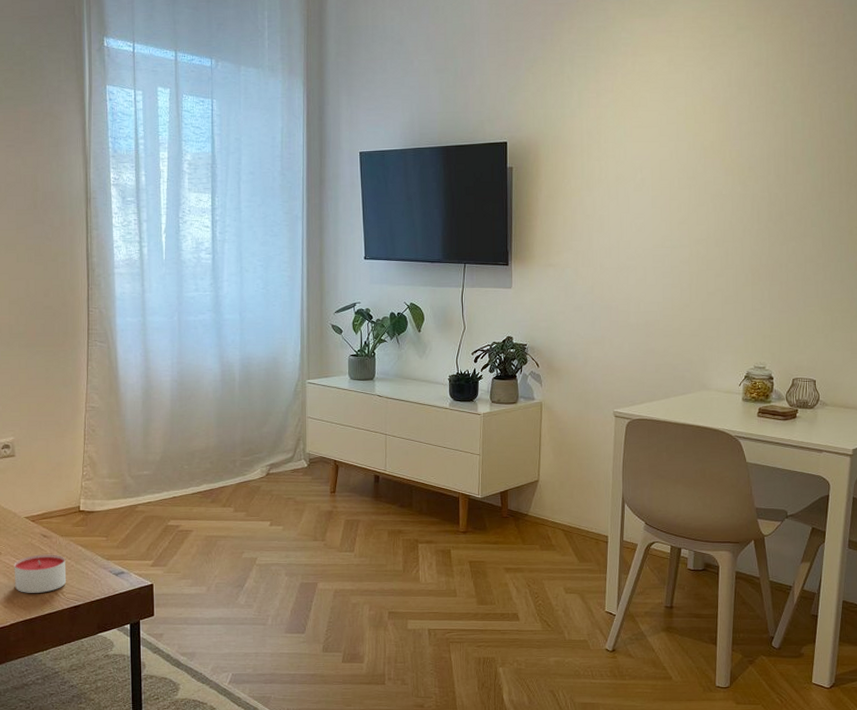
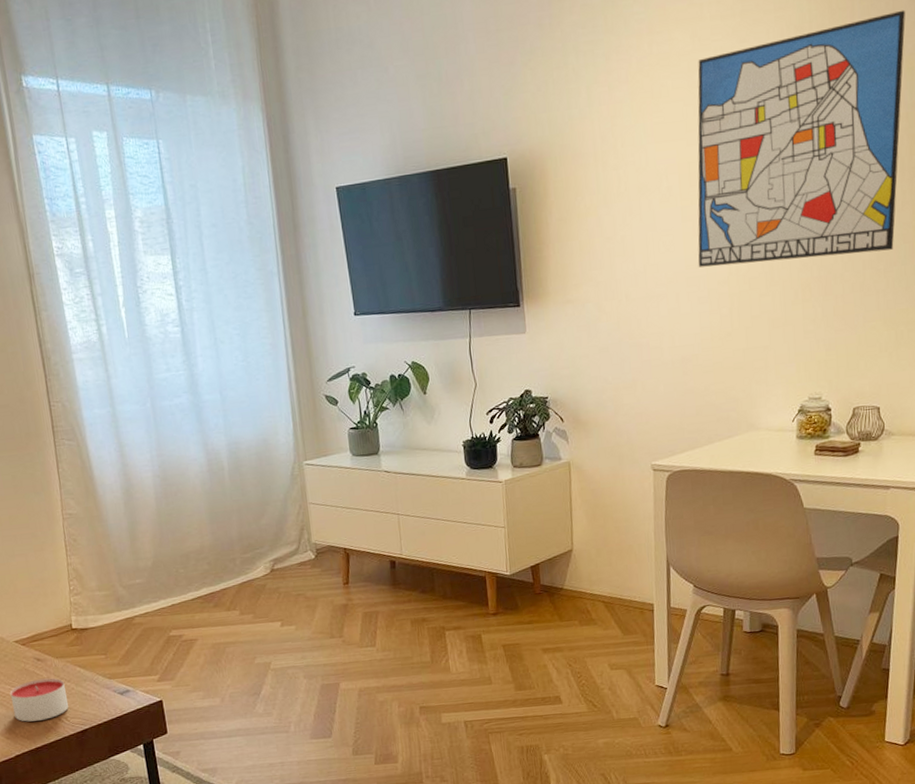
wall art: none [664,57,846,249] -> present [697,10,905,268]

